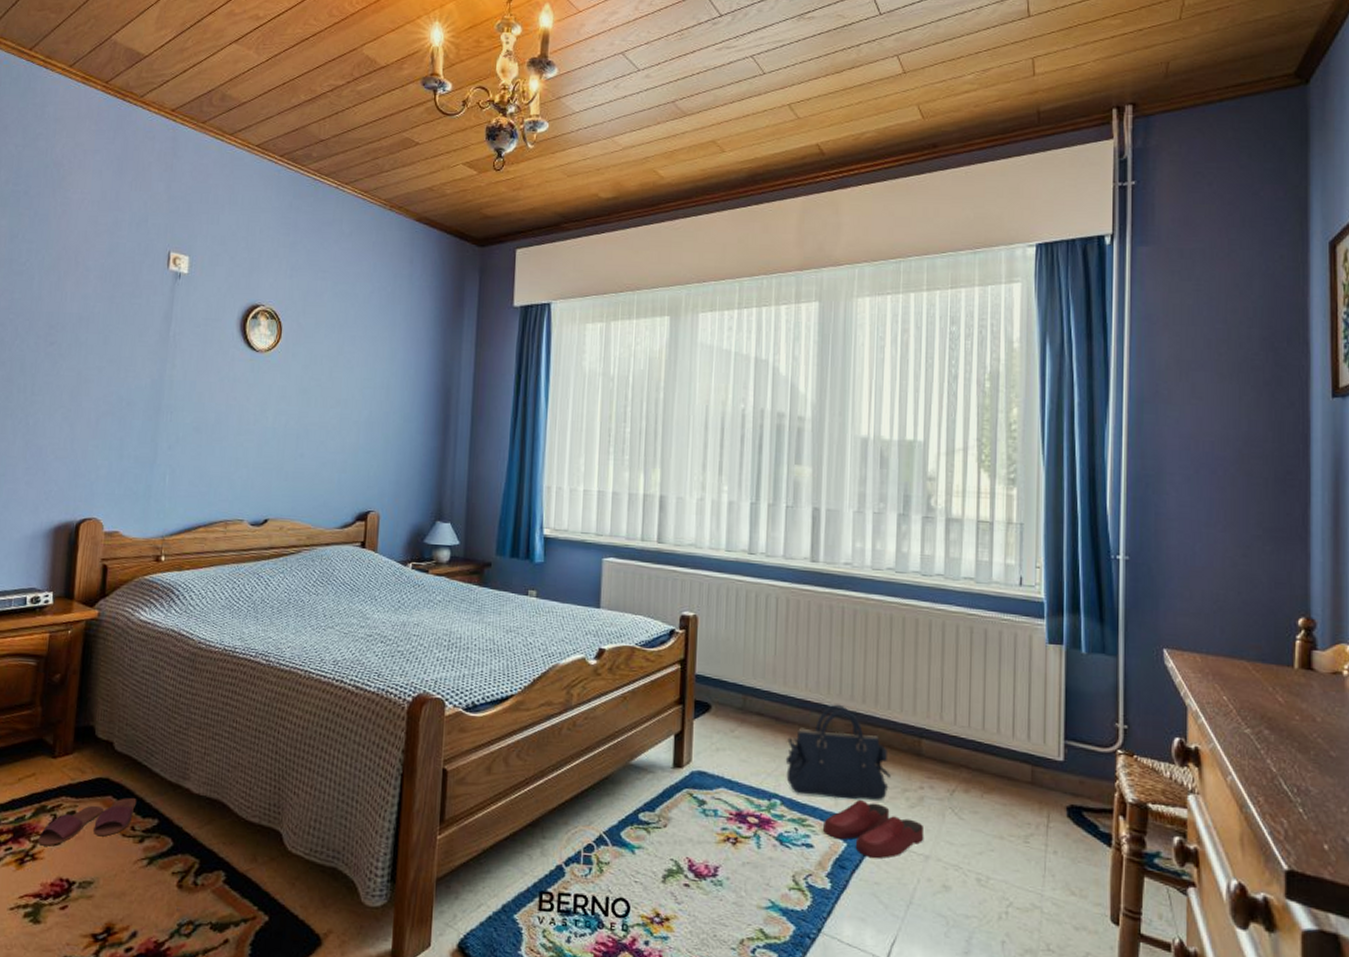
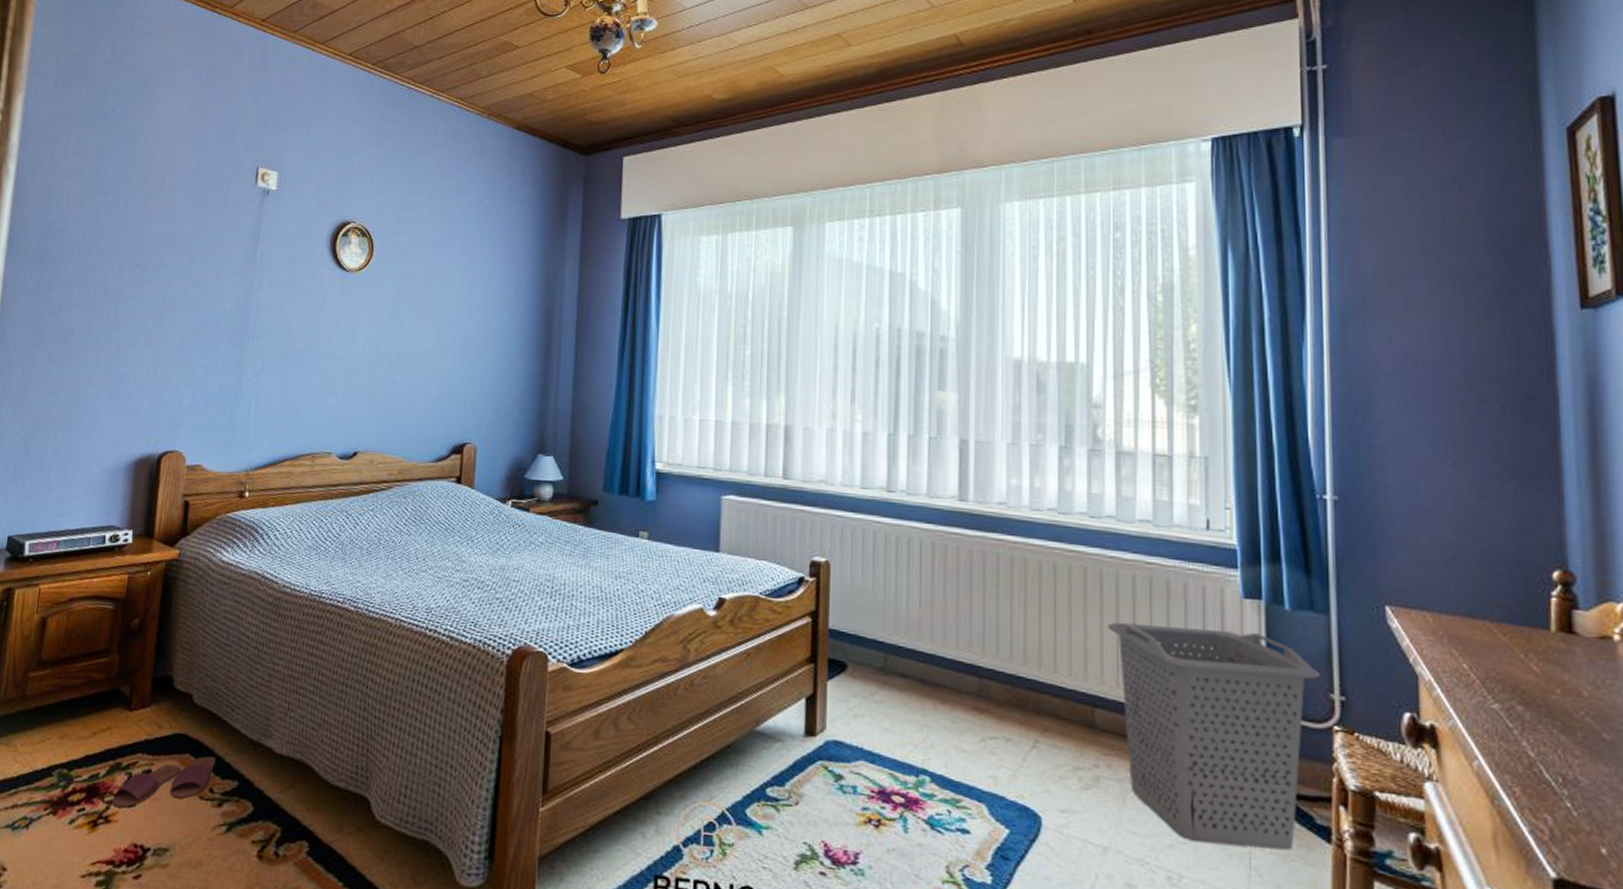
shoulder bag: present [785,704,891,800] -> none [934,665,1060,780]
slippers: present [823,800,923,858] -> none [981,779,1100,849]
laundry basket: none [935,665,1109,854] -> present [1108,621,1321,851]

